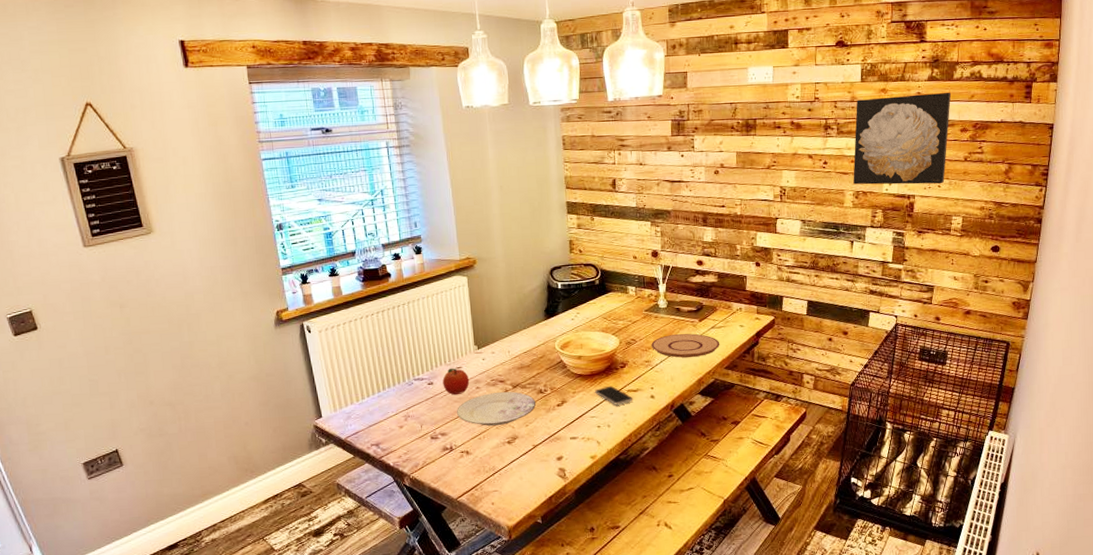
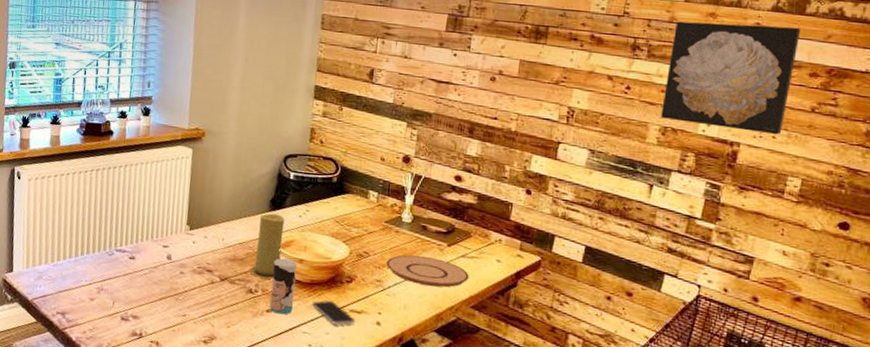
fruit: present [442,367,470,395] -> none [145,245,175,277]
plate: present [457,391,537,426] -> none [154,281,244,321]
candle: none [537,321,562,379] -> present [249,213,285,279]
cup: none [556,358,579,406] -> present [269,258,297,315]

